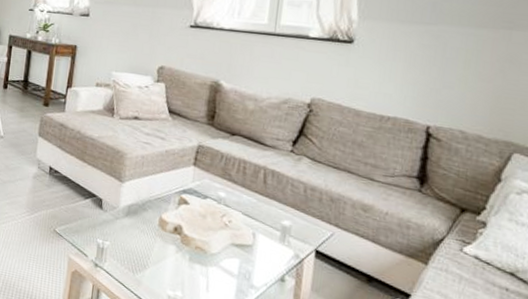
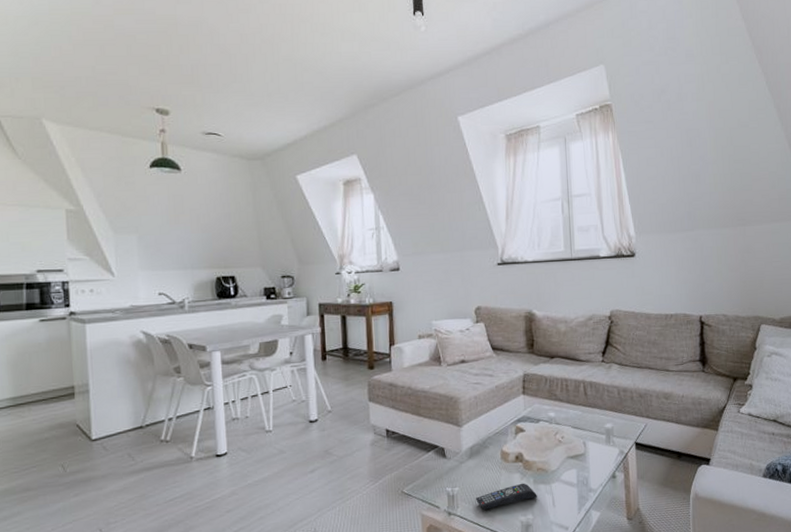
remote control: none [125,256,191,277] -> present [476,483,537,511]

